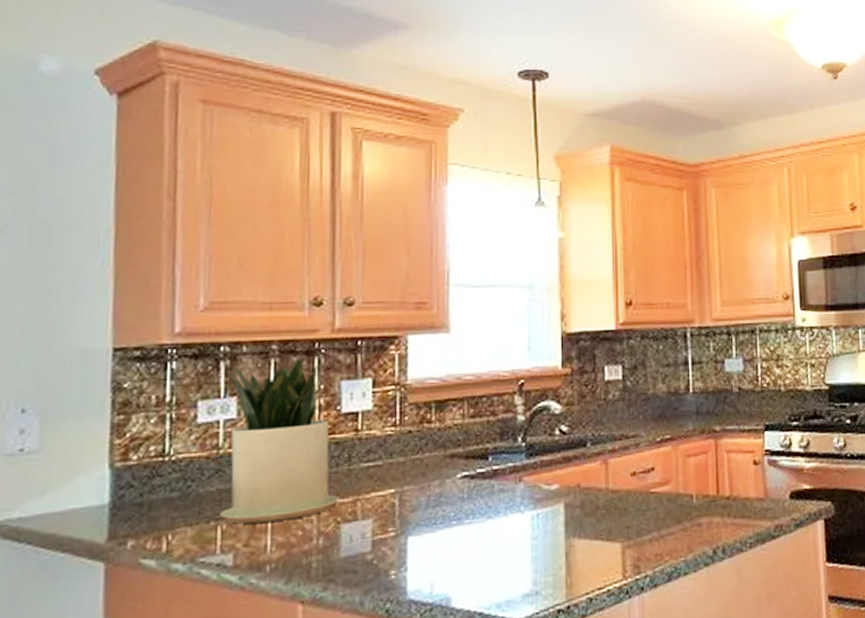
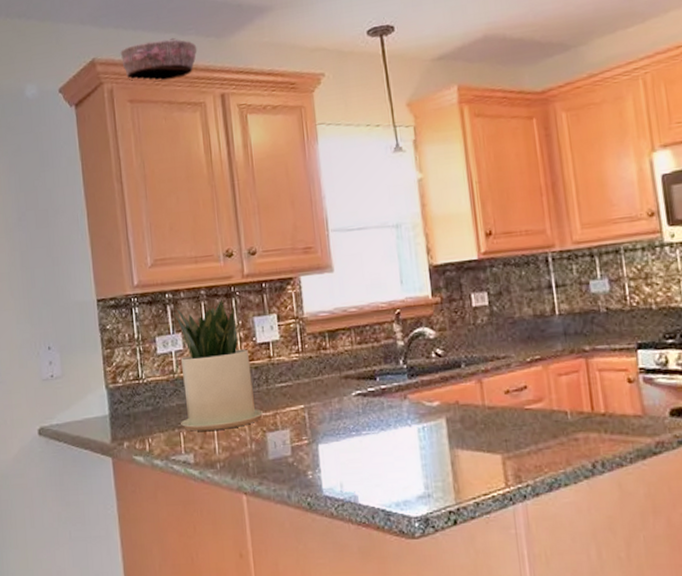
decorative basket: none [196,33,306,85] -> present [120,37,197,83]

